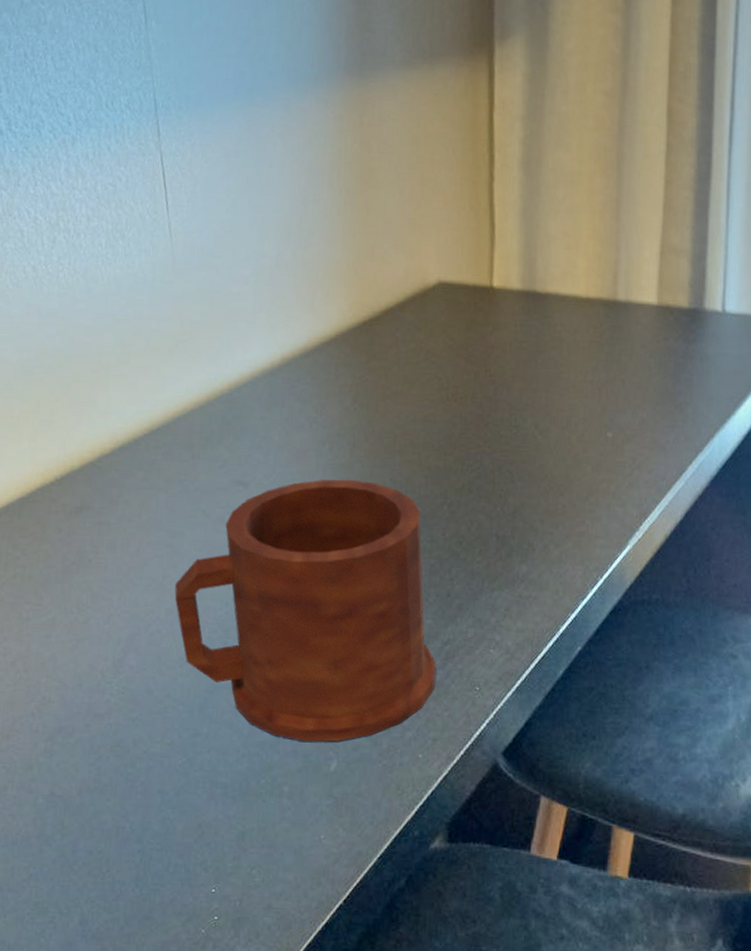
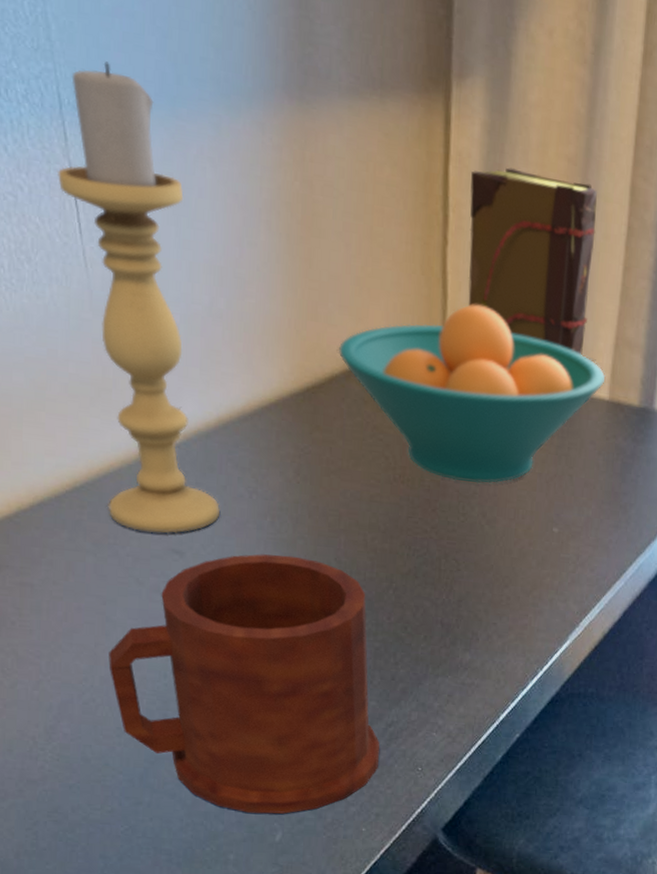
candle holder: none [150,69,283,467] -> present [56,61,221,534]
fruit bowl: none [393,231,653,396] -> present [338,304,606,484]
book: none [514,108,636,266] -> present [468,167,598,356]

